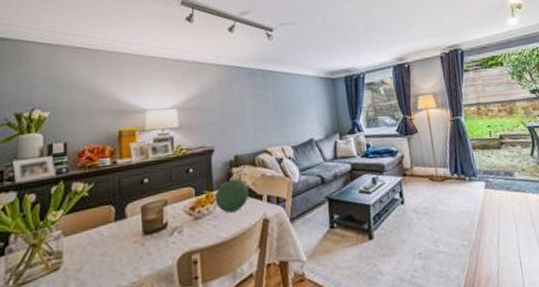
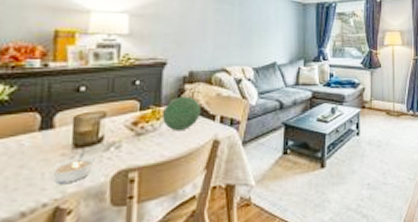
legume: none [125,238,162,268] -> present [49,152,95,184]

